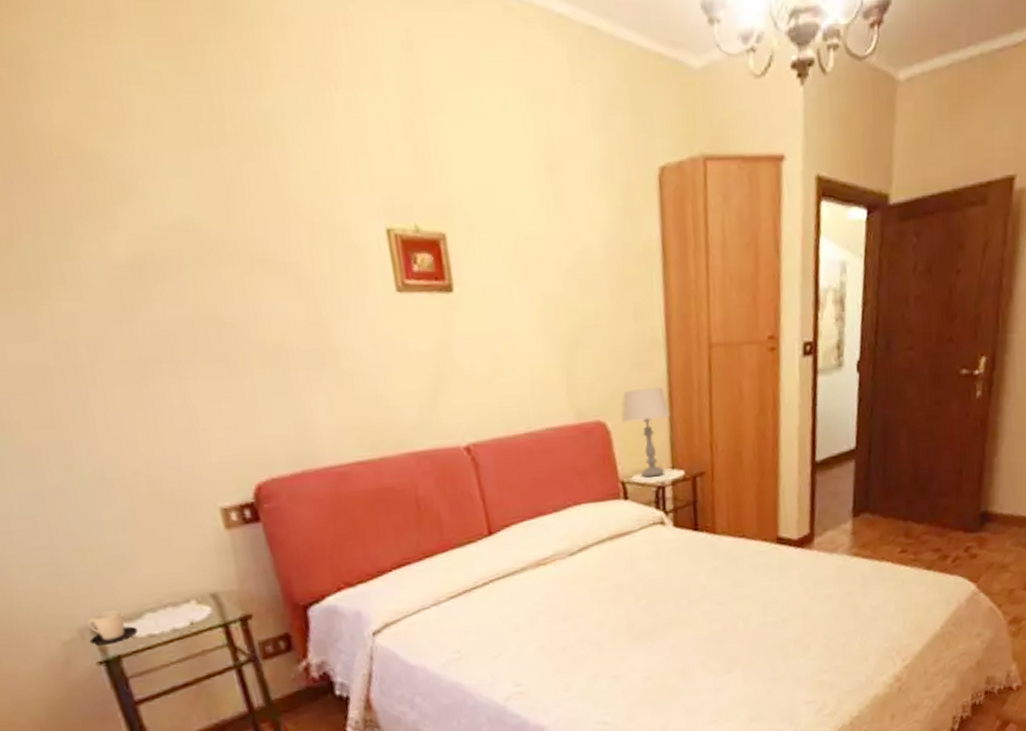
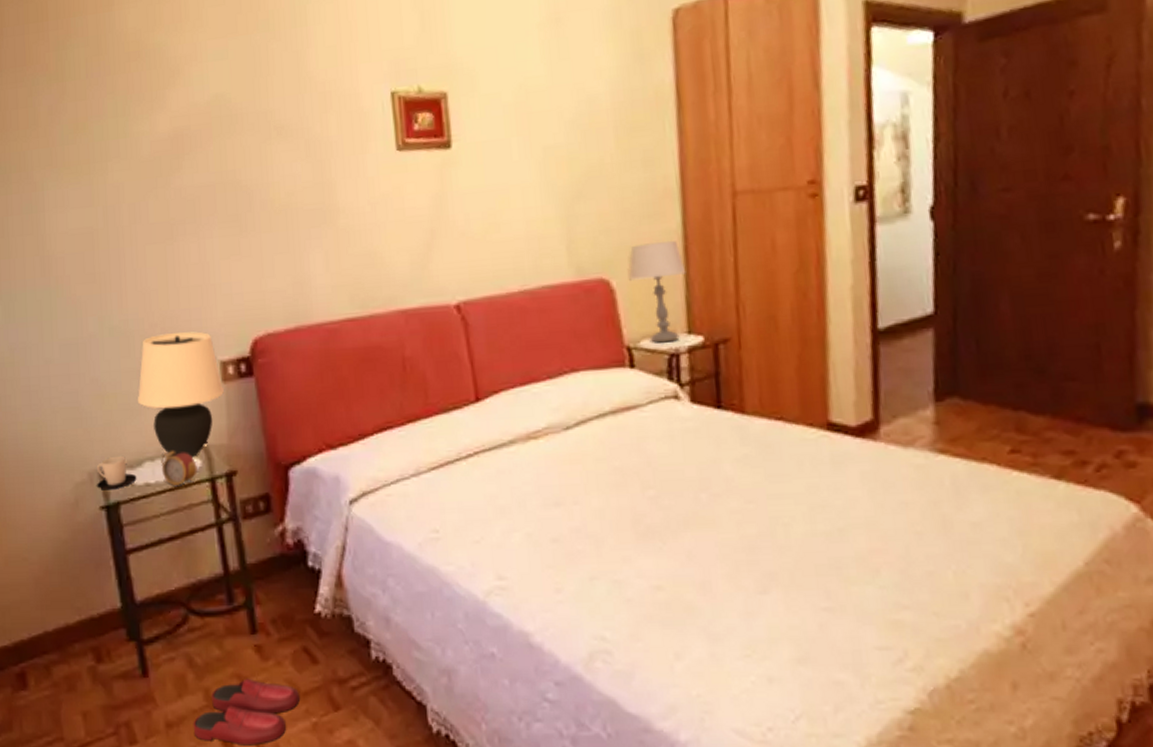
table lamp: none [124,478,229,606] -> present [137,331,224,457]
alarm clock: none [164,600,208,634] -> present [161,451,197,485]

